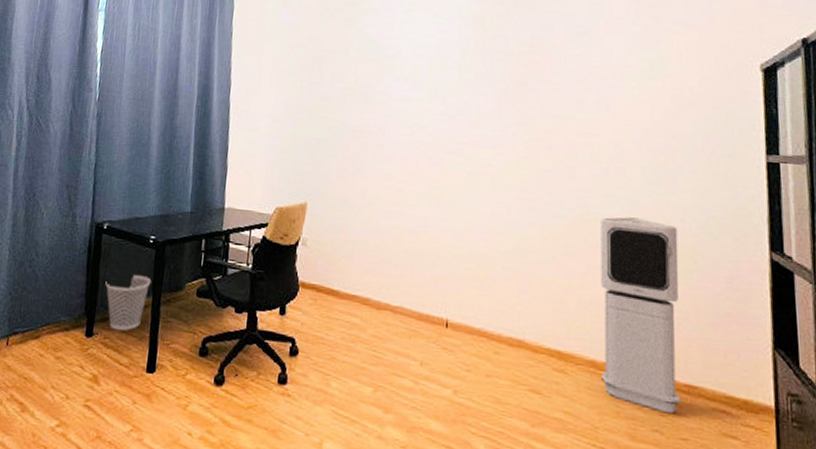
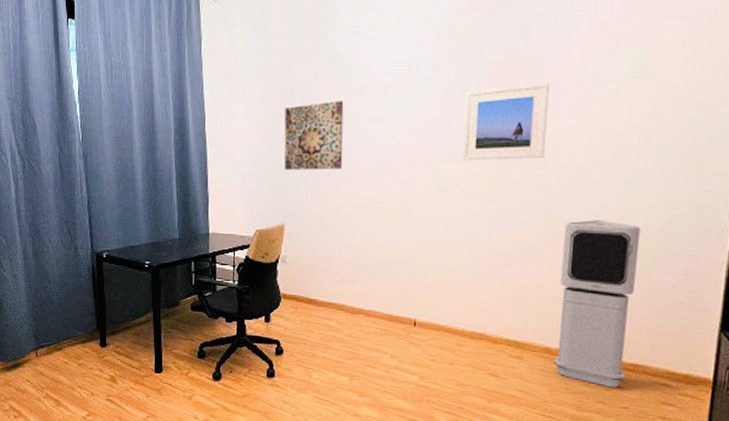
wastebasket: present [105,275,152,331] -> none [111,295,151,341]
wall art: none [310,78,373,148] -> present [284,101,344,170]
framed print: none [492,75,574,150] -> present [462,82,549,161]

